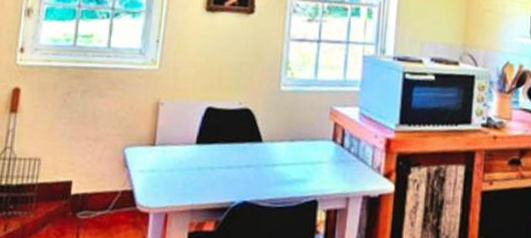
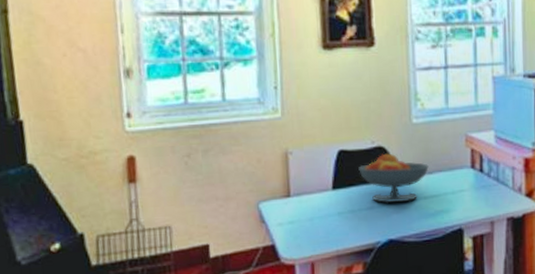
fruit bowl: none [223,115,291,166] -> present [358,153,429,203]

